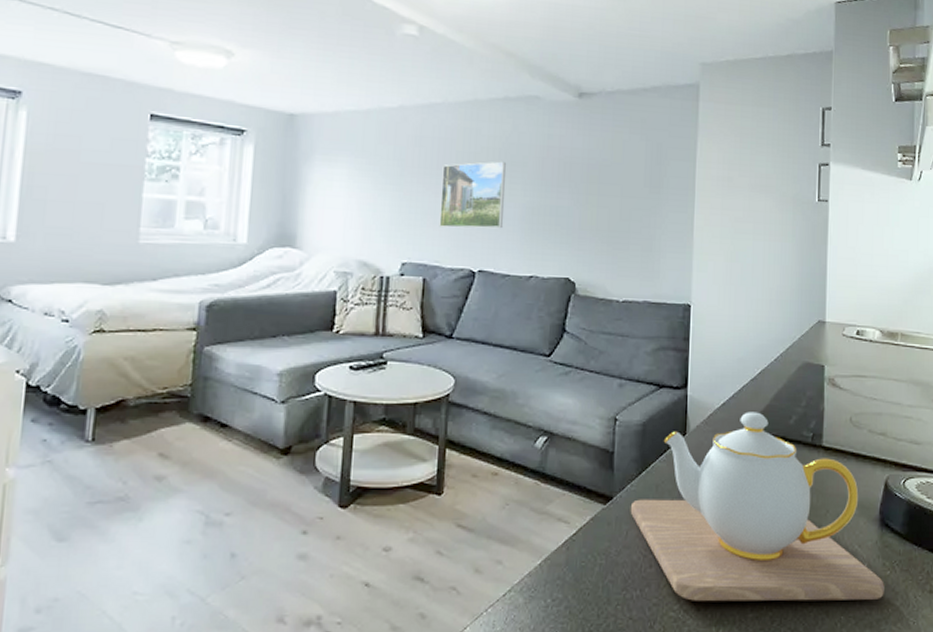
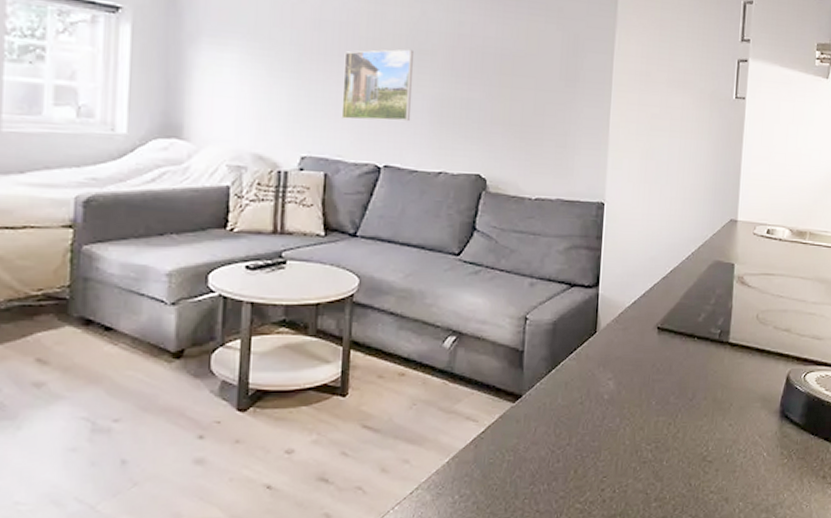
teapot: present [630,412,884,602] -> none [539,310,781,493]

